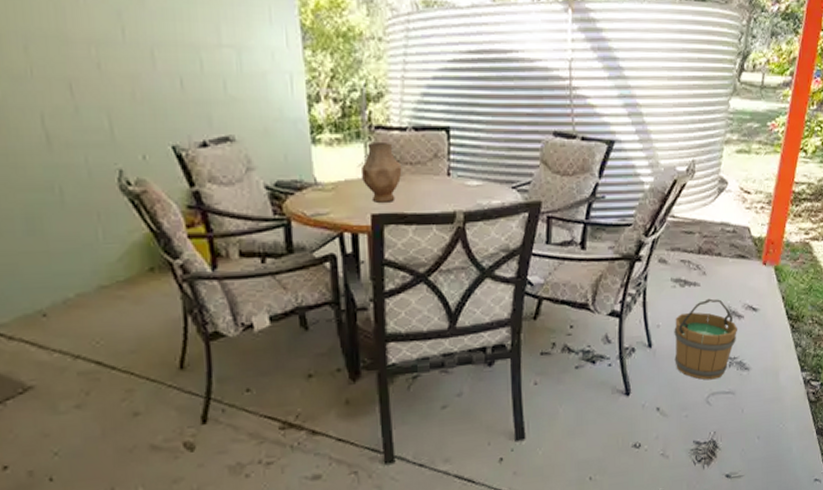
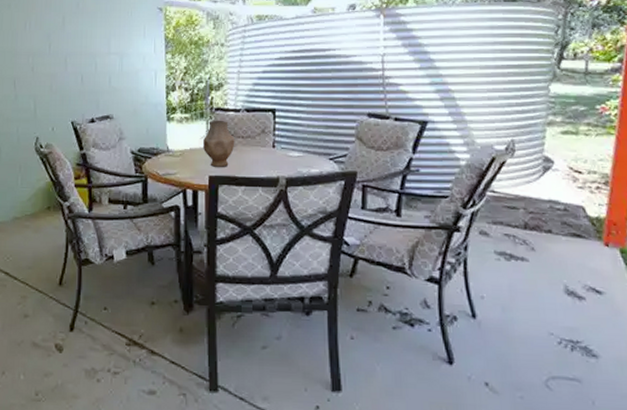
wooden bucket: present [674,298,738,380] -> none [501,275,580,362]

